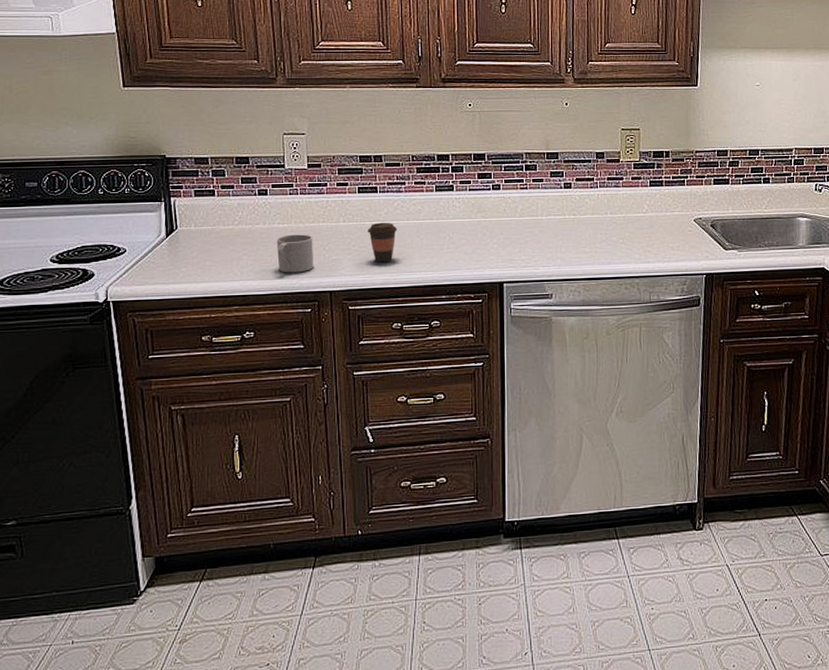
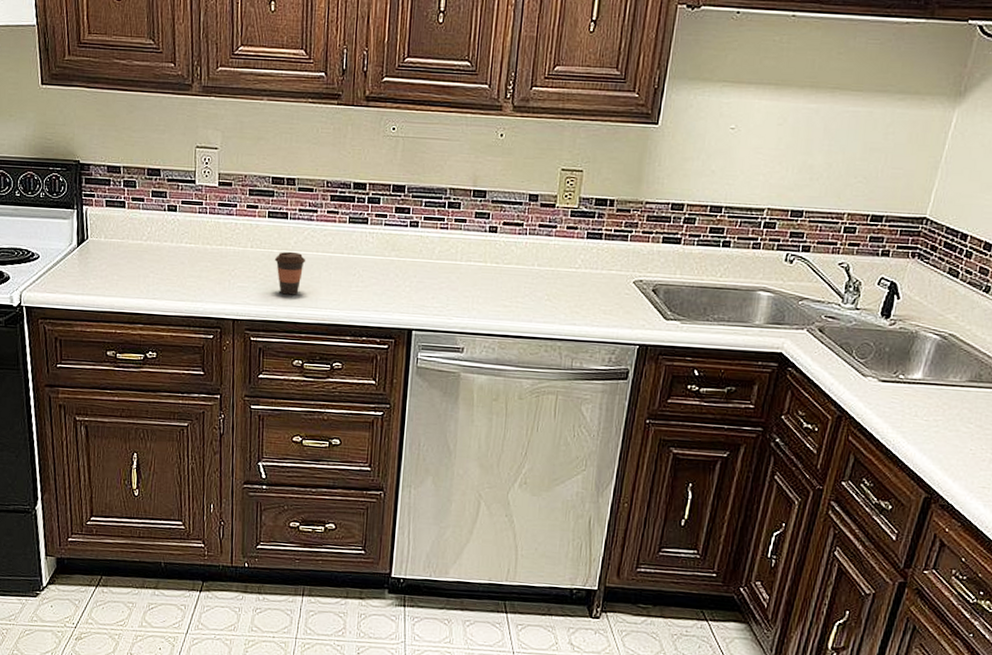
mug: present [276,234,314,273] -> none [183,255,220,297]

